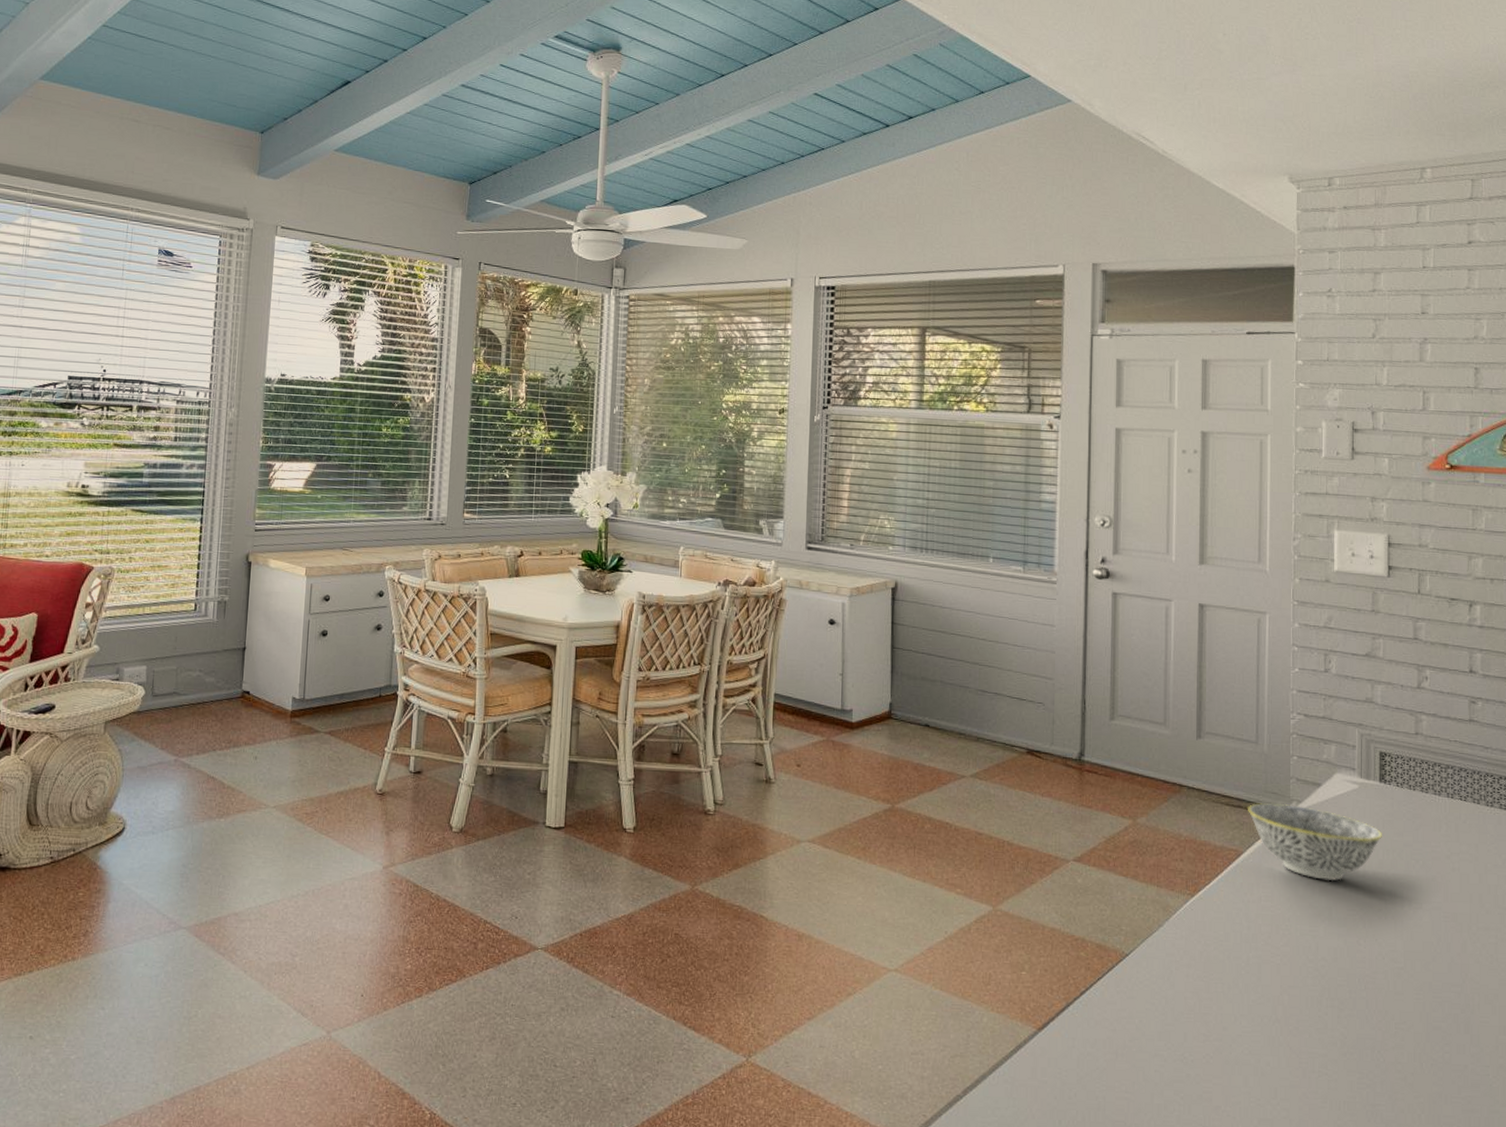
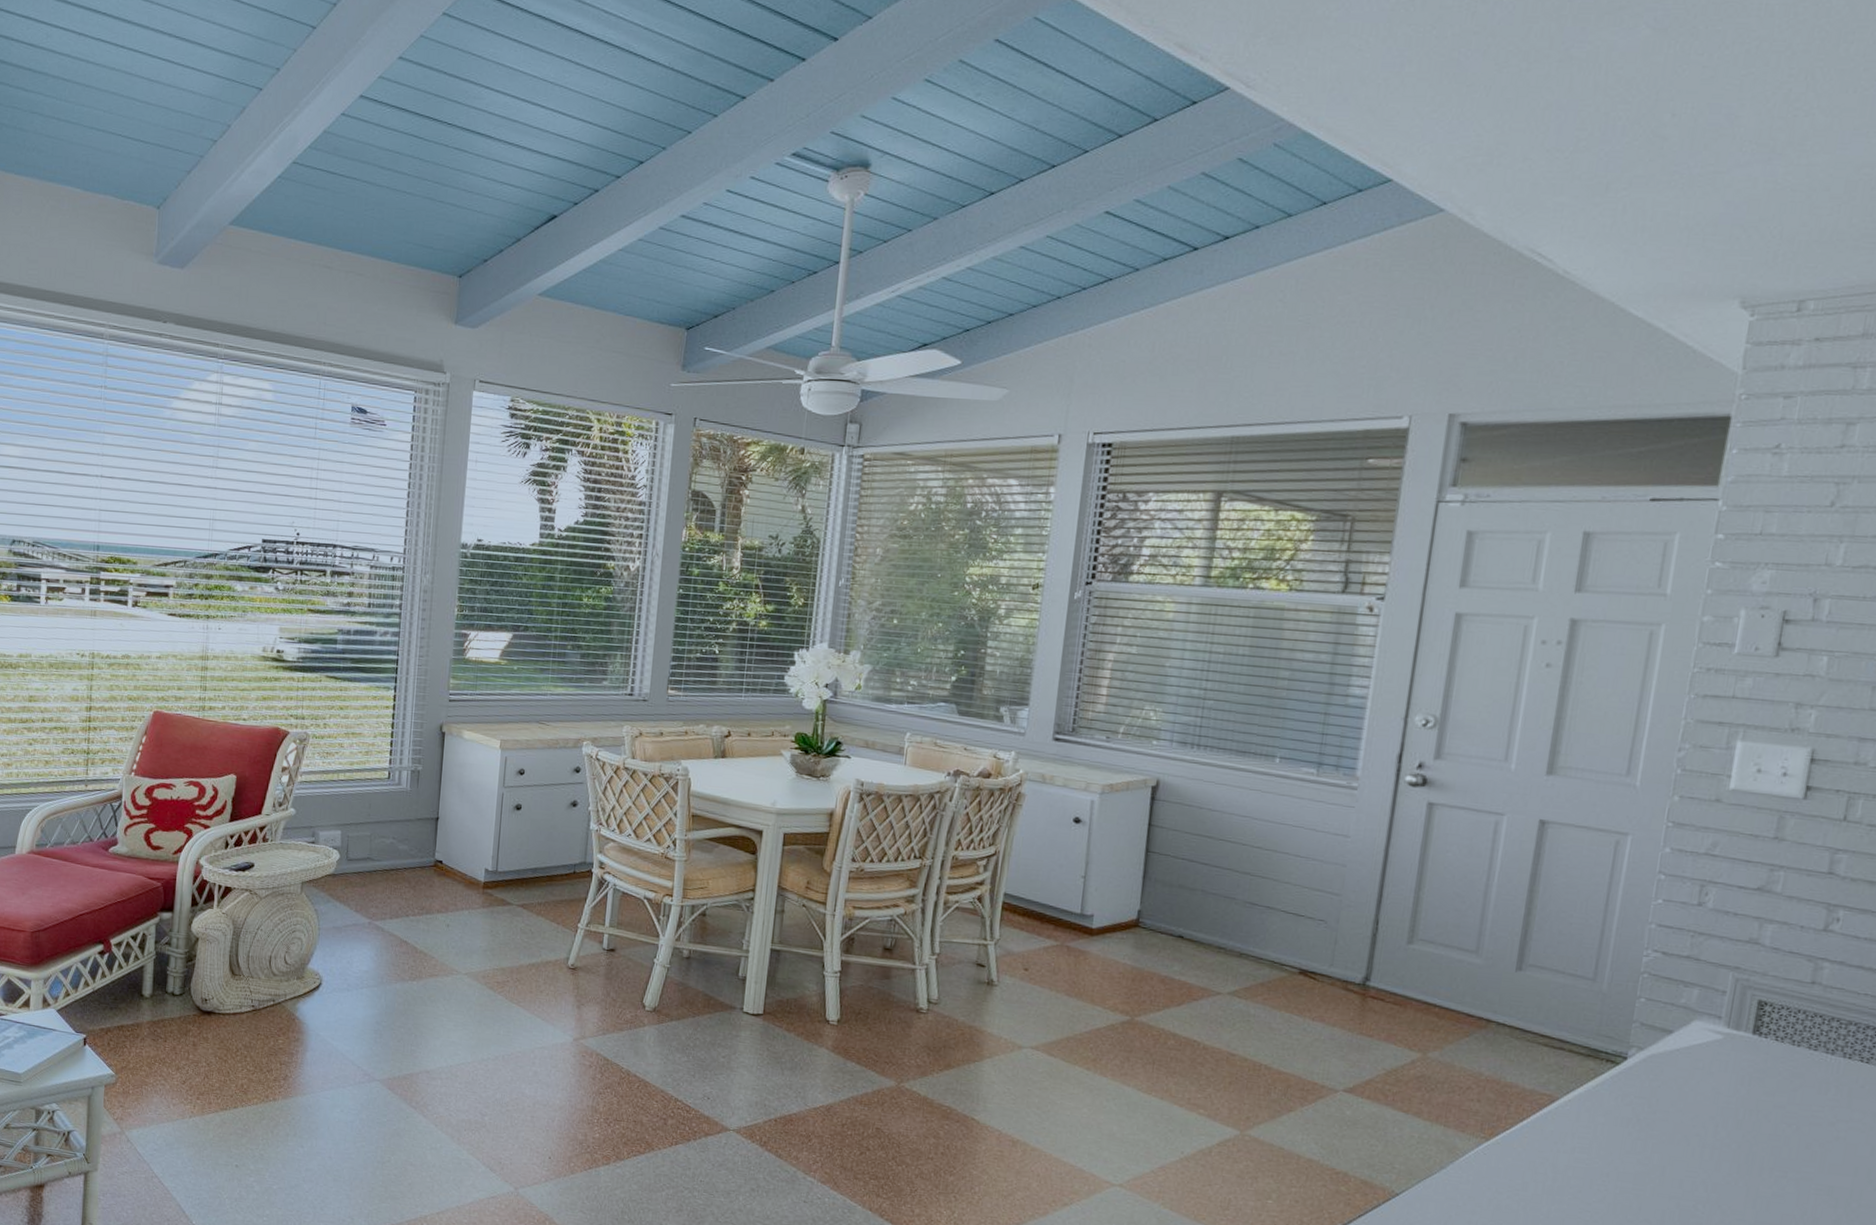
bowl: present [1247,803,1382,882] -> none [1570,1046,1747,1139]

